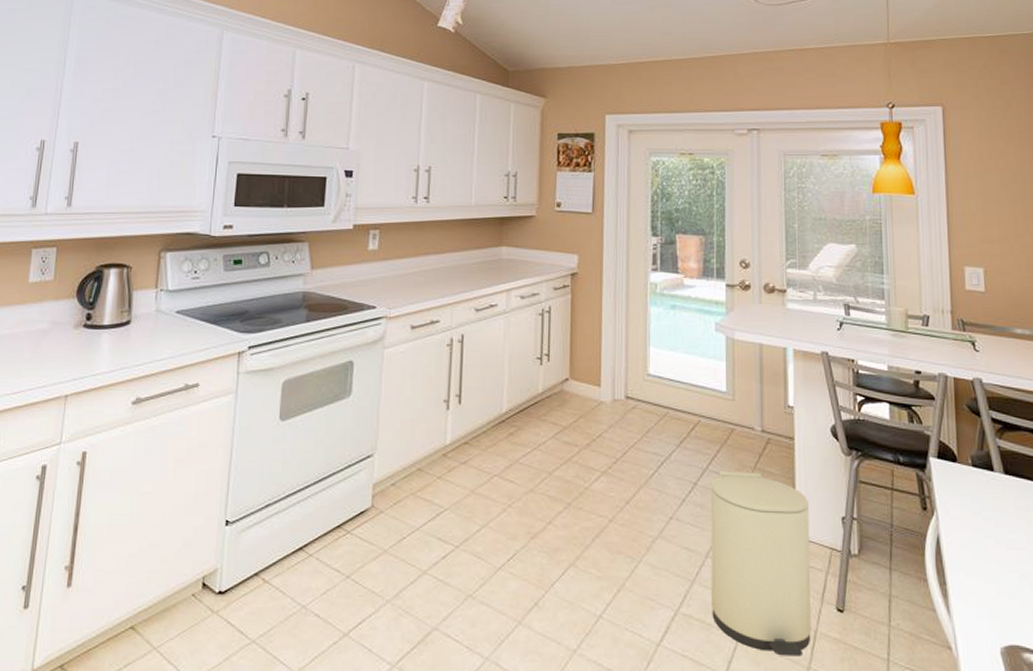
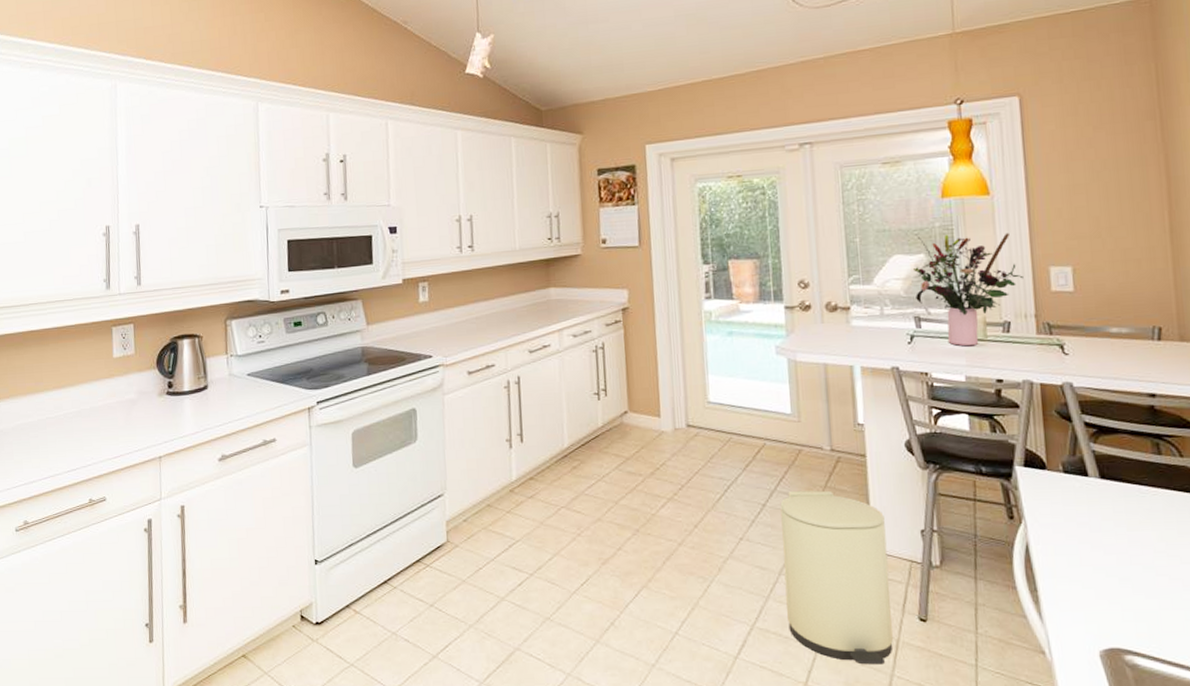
bouquet: none [845,225,942,338] -> present [913,232,1024,348]

